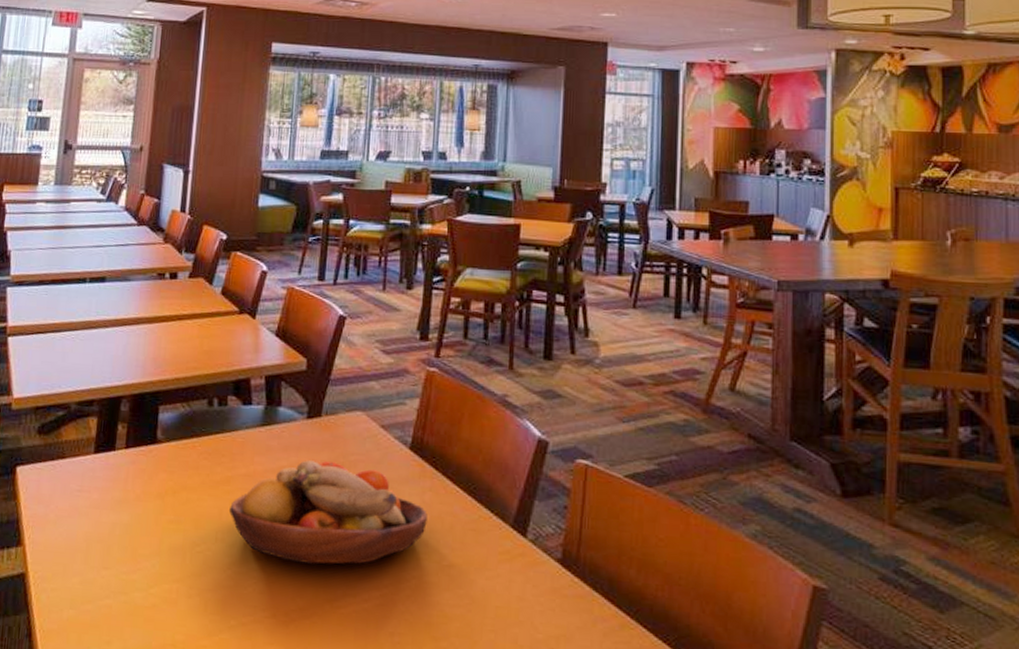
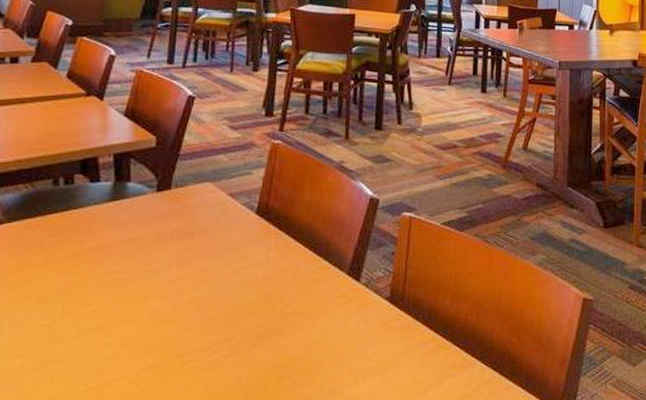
fruit bowl: present [229,460,427,564] -> none [77,230,272,325]

